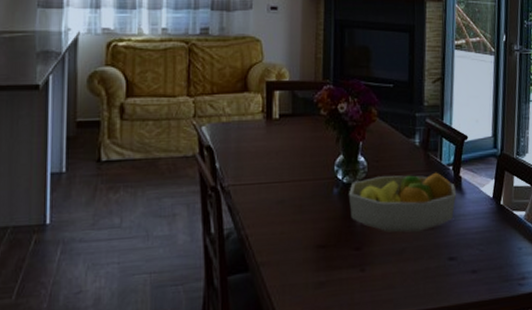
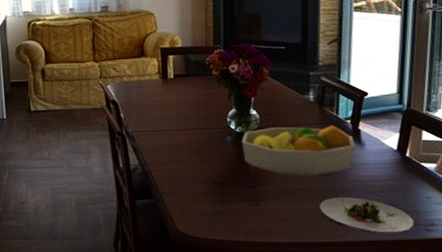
salad plate: none [423,253,508,293] -> present [319,197,414,234]

